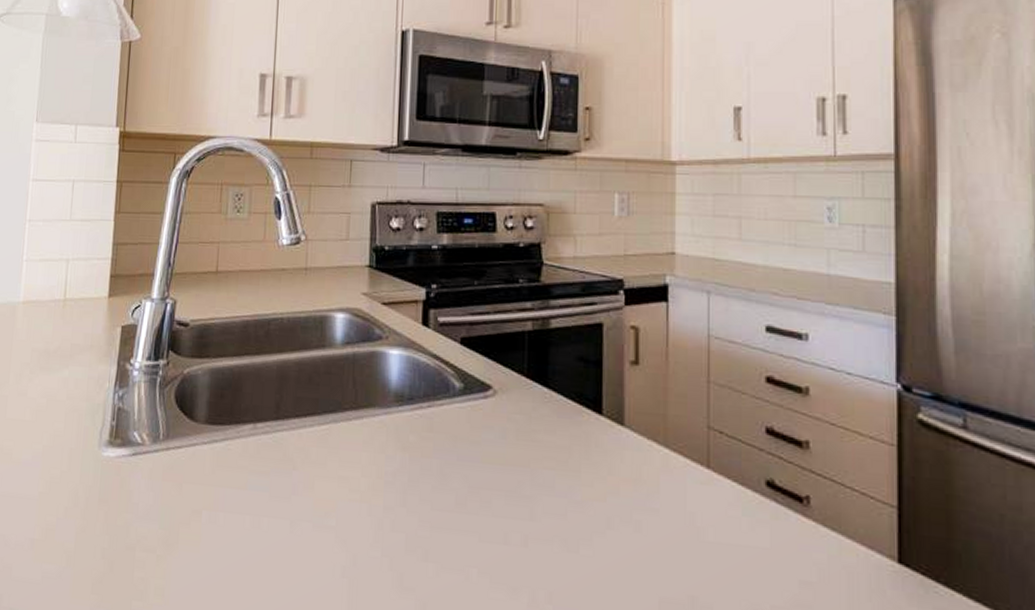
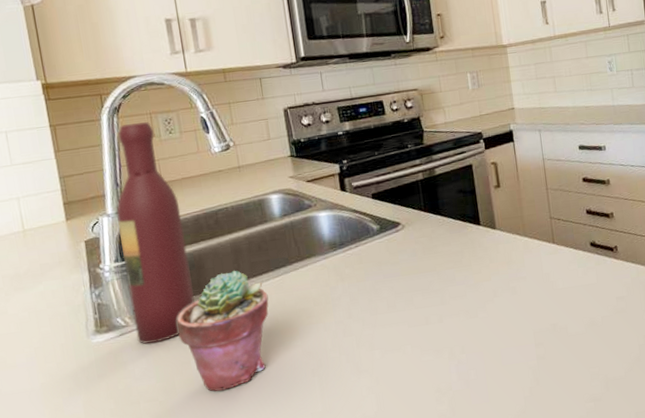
wine bottle: none [150,193,231,475] -> present [116,122,196,344]
potted succulent: none [195,402,308,563] -> present [176,270,269,392]

